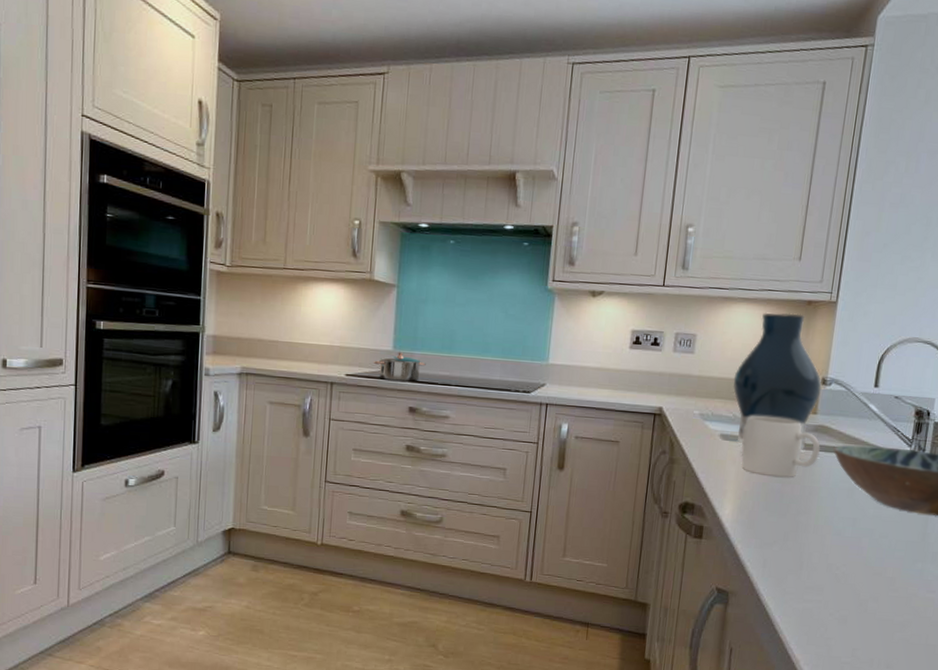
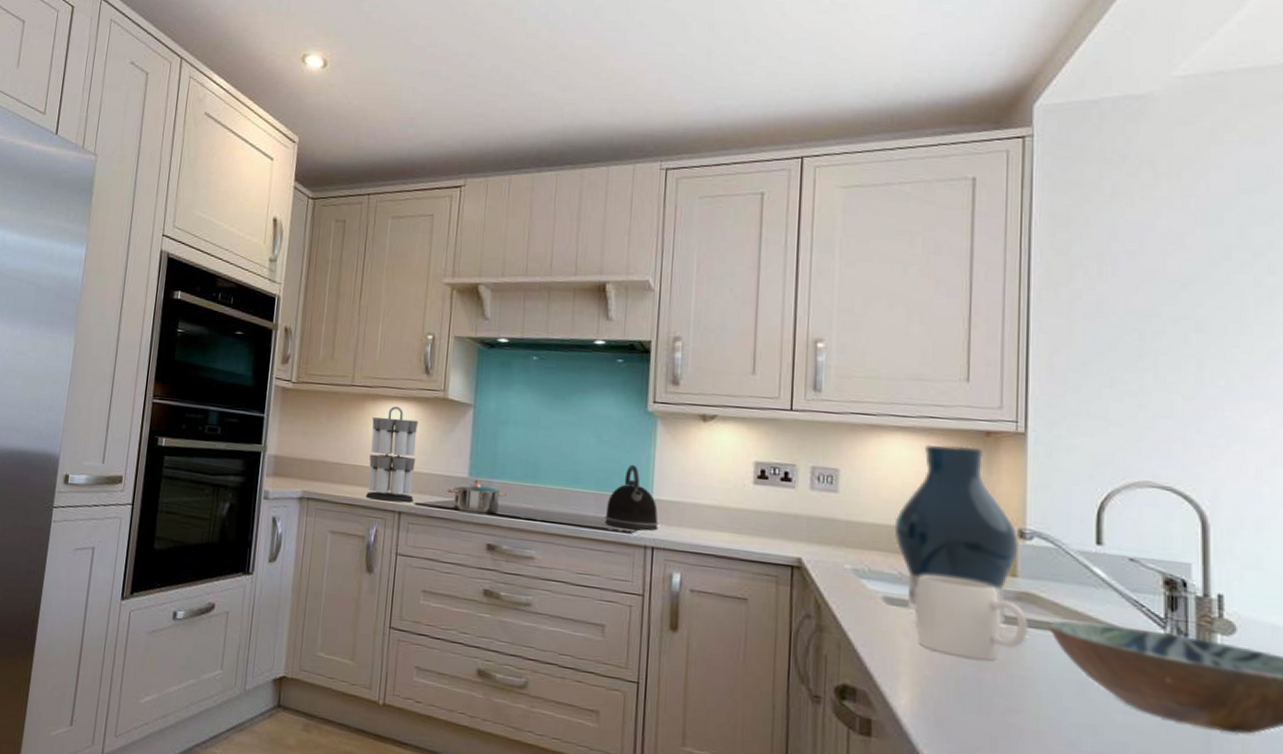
spice rack: none [301,287,347,375] -> present [366,405,418,503]
kettle: none [508,335,552,391] -> present [605,464,658,531]

